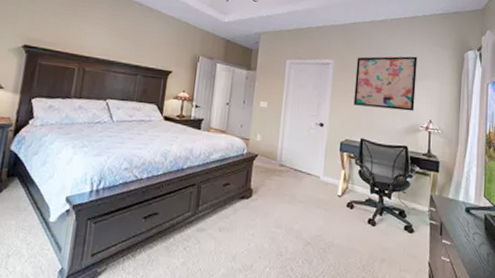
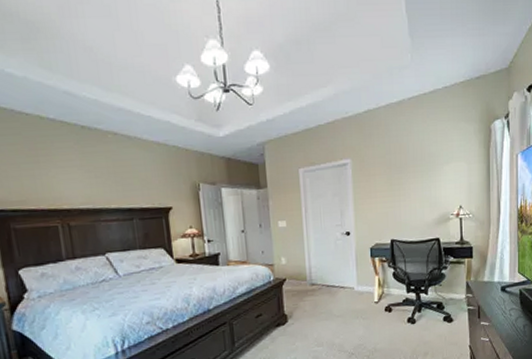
wall art: present [353,56,418,111] -> none [376,137,443,205]

